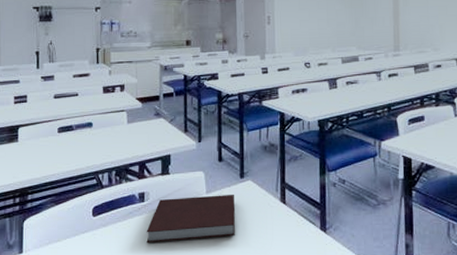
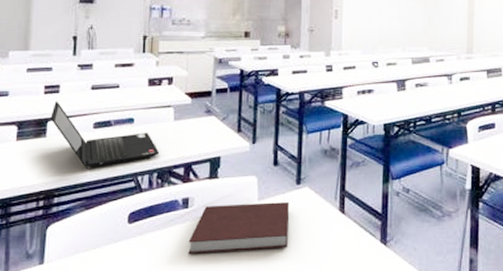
laptop computer: none [21,109,117,169] -> present [50,101,160,169]

